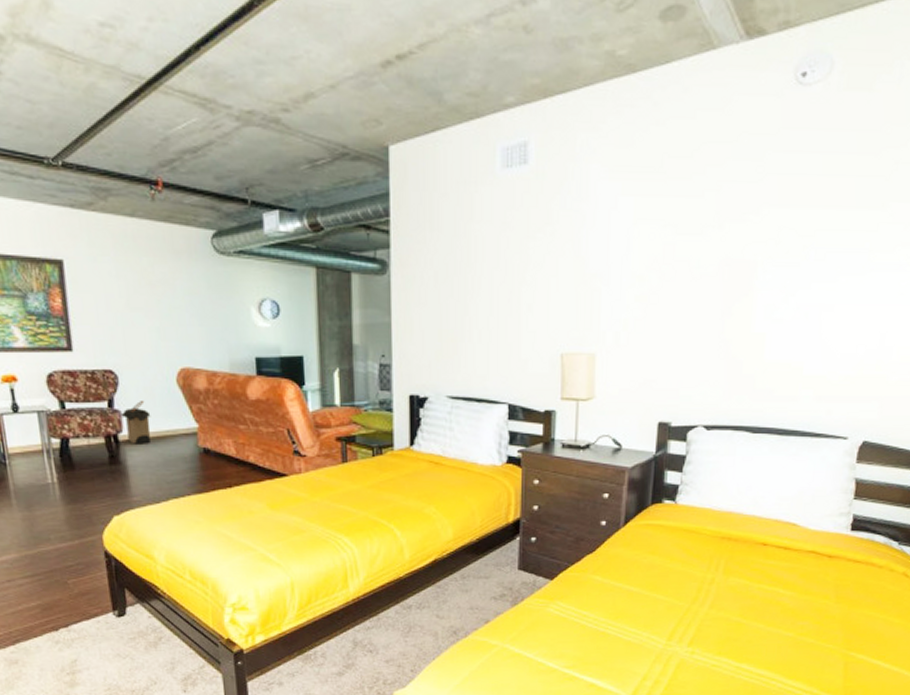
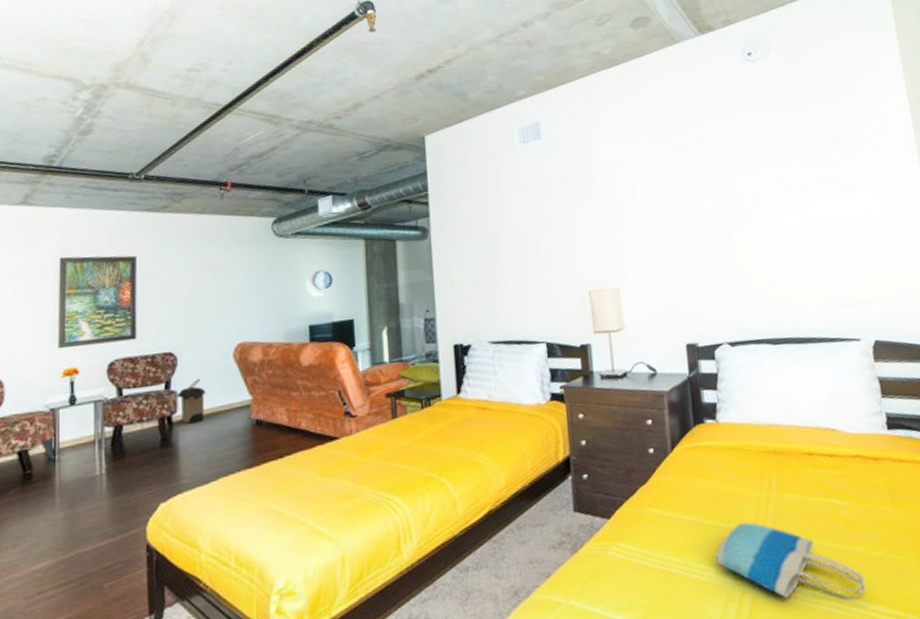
tote bag: none [649,598,790,673] -> present [714,522,866,599]

